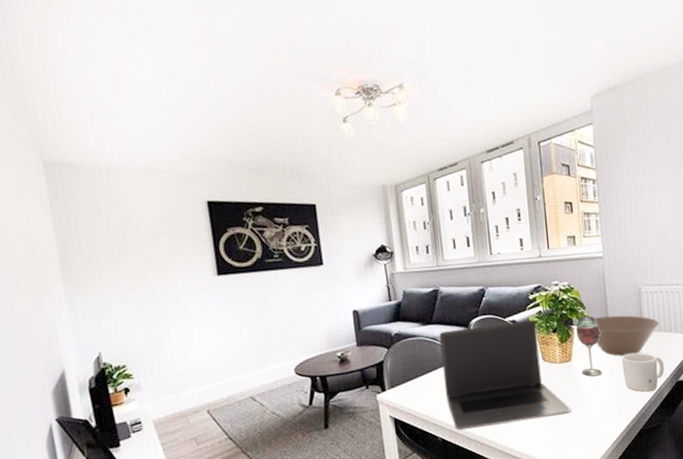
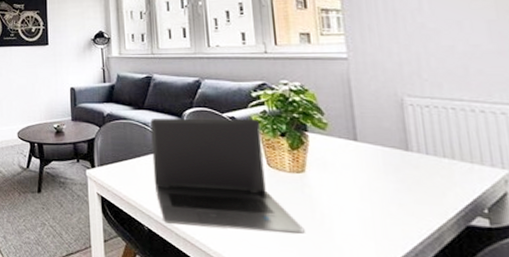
wineglass: present [575,316,602,377] -> none [310,123,348,197]
bowl: present [594,315,659,356] -> none [336,127,435,179]
mug: present [621,352,665,392] -> none [376,176,446,231]

